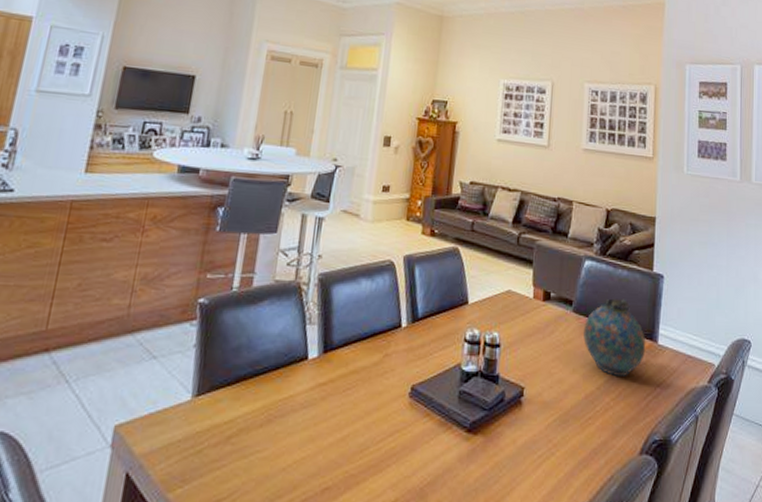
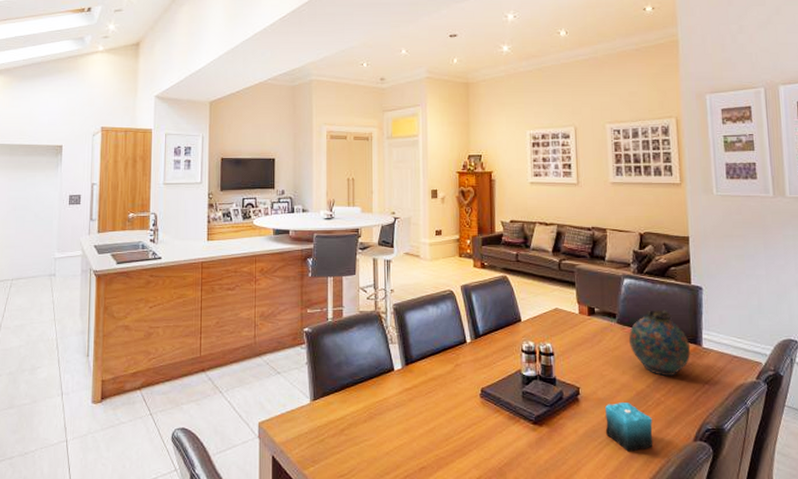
candle: none [546,406,599,468] -> present [605,401,653,452]

